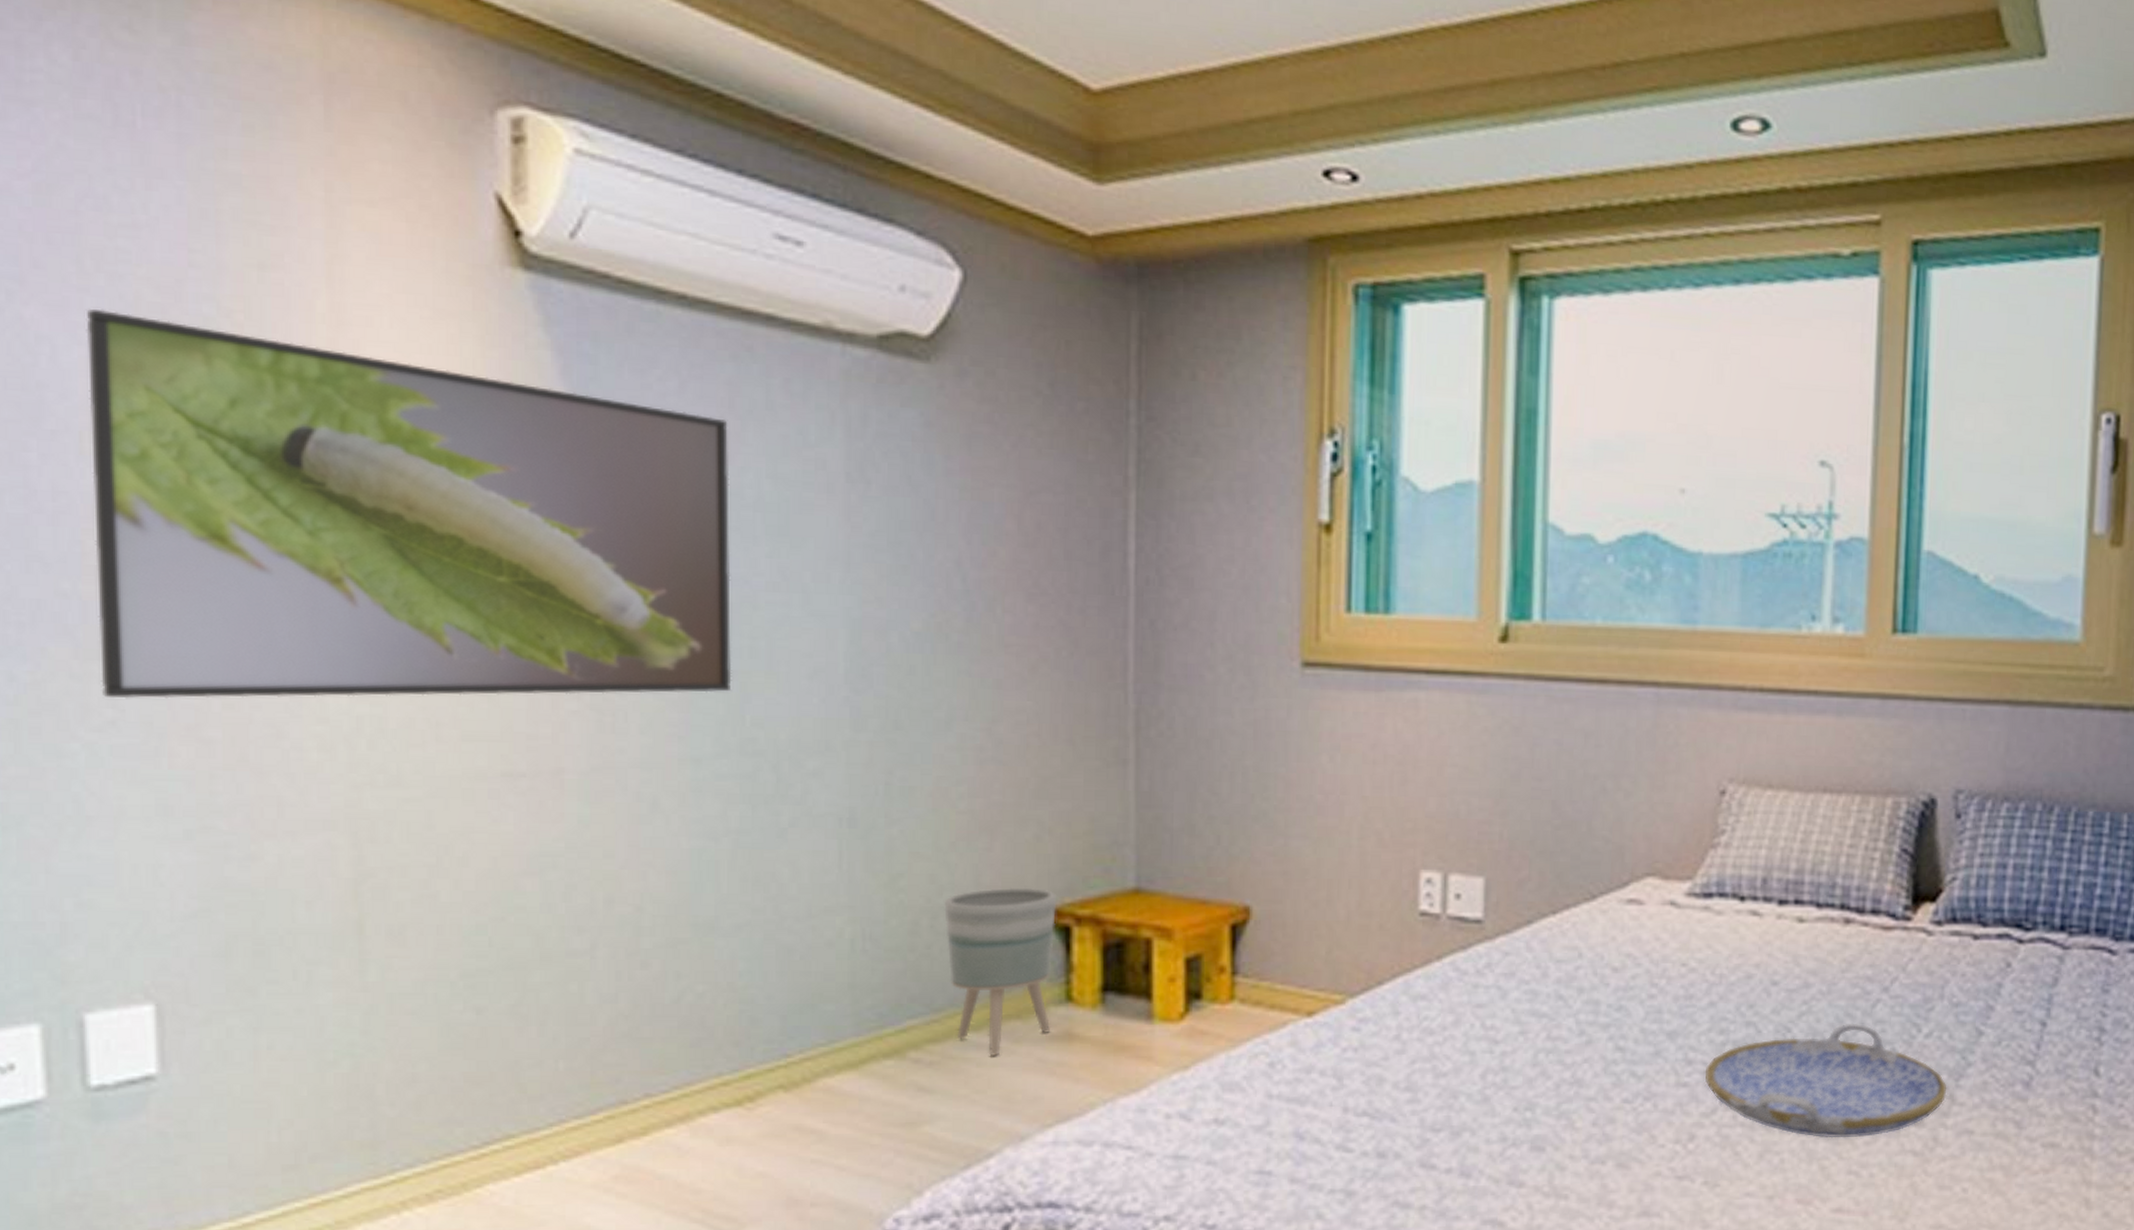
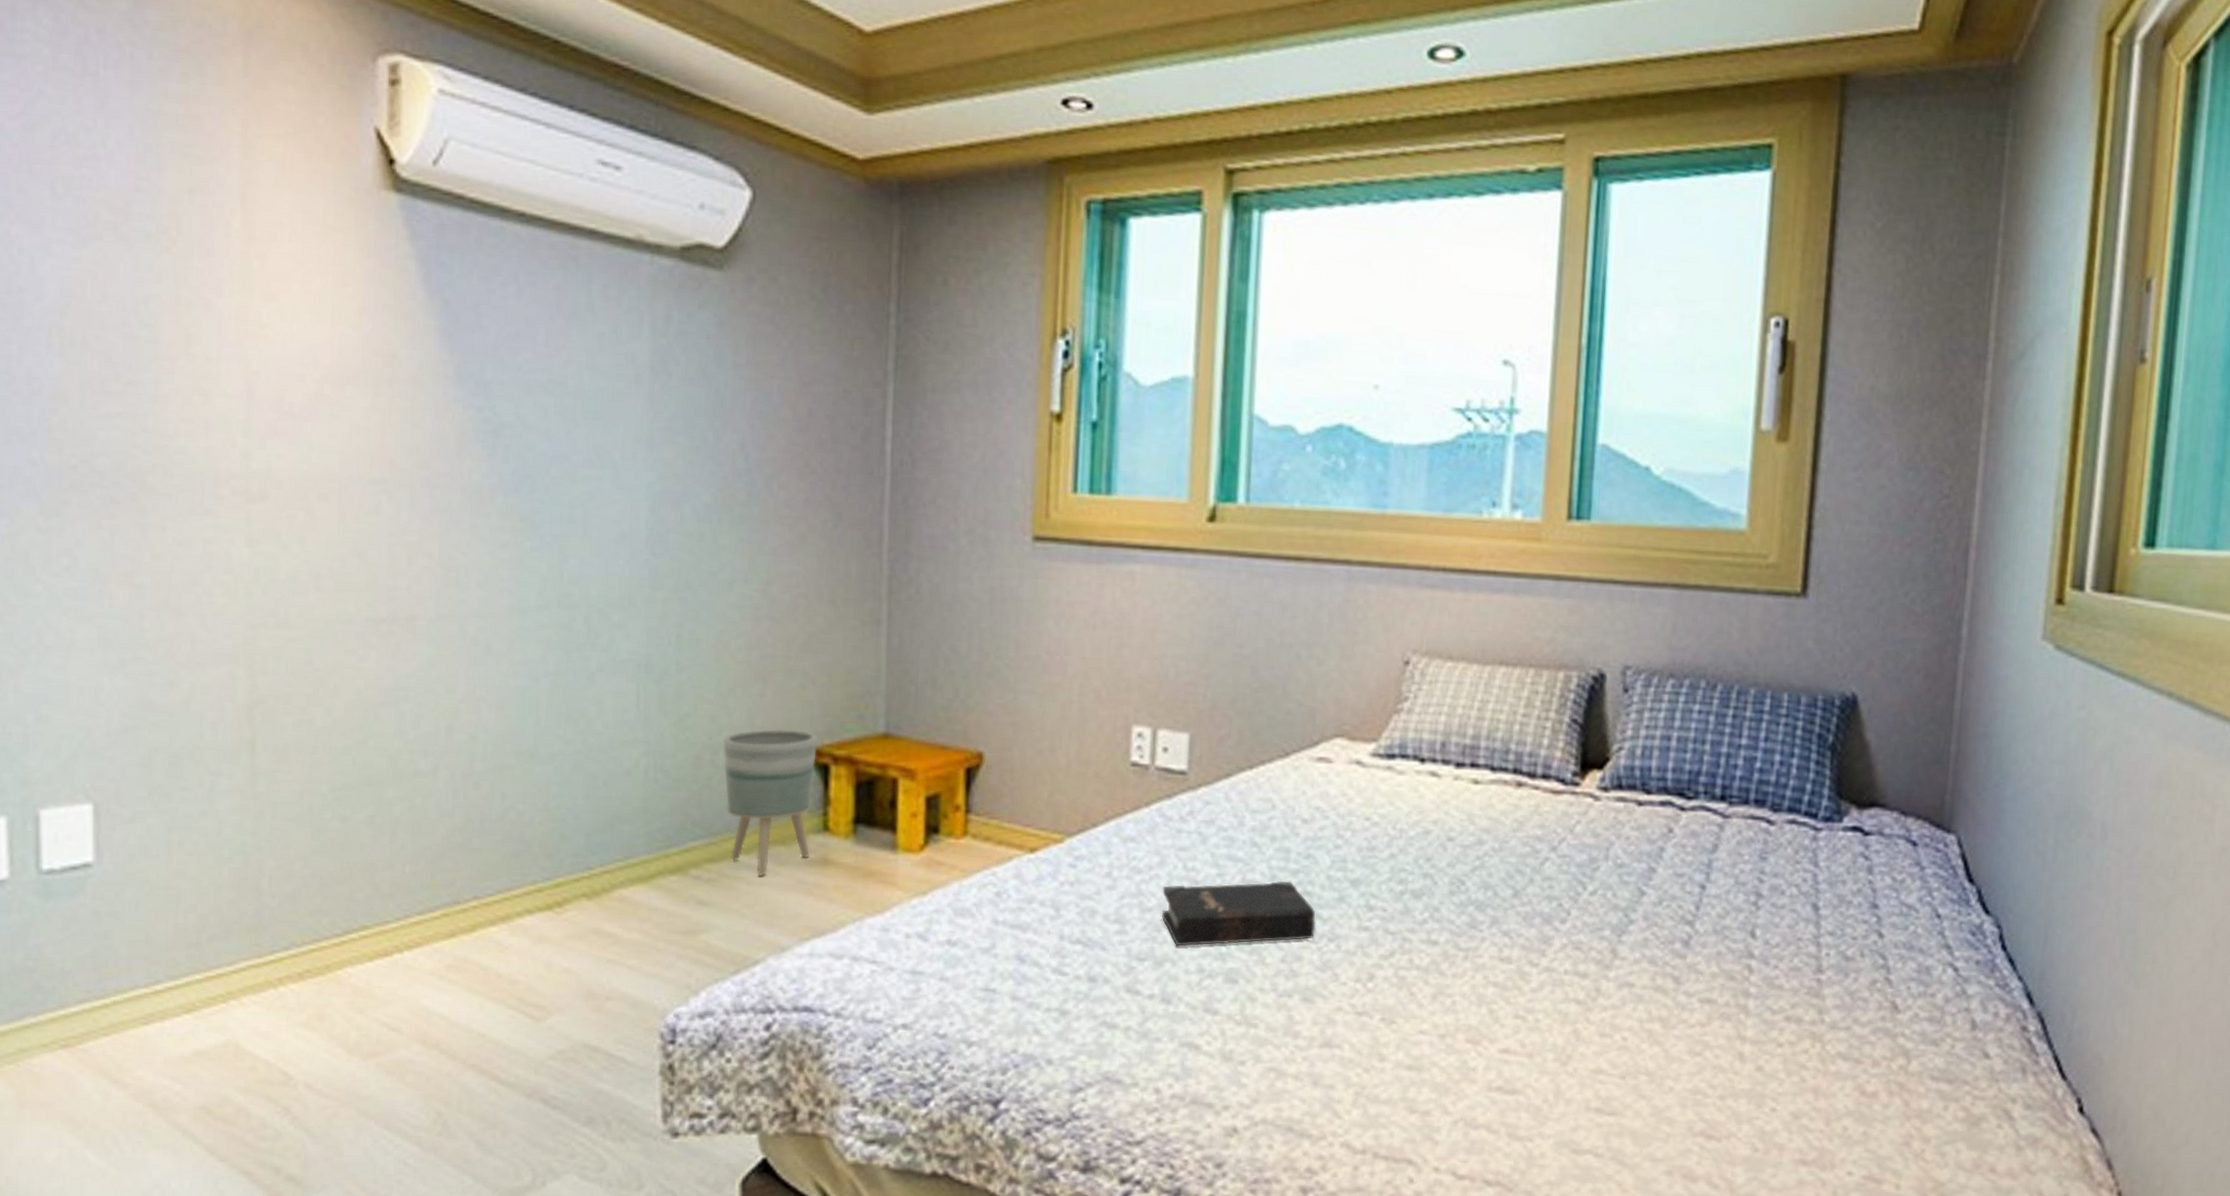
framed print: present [85,309,732,699] -> none [56,226,556,554]
hardback book: none [1457,1036,1630,1114] -> present [1161,880,1316,947]
serving tray: present [1704,1023,1947,1138] -> none [1384,878,1610,985]

